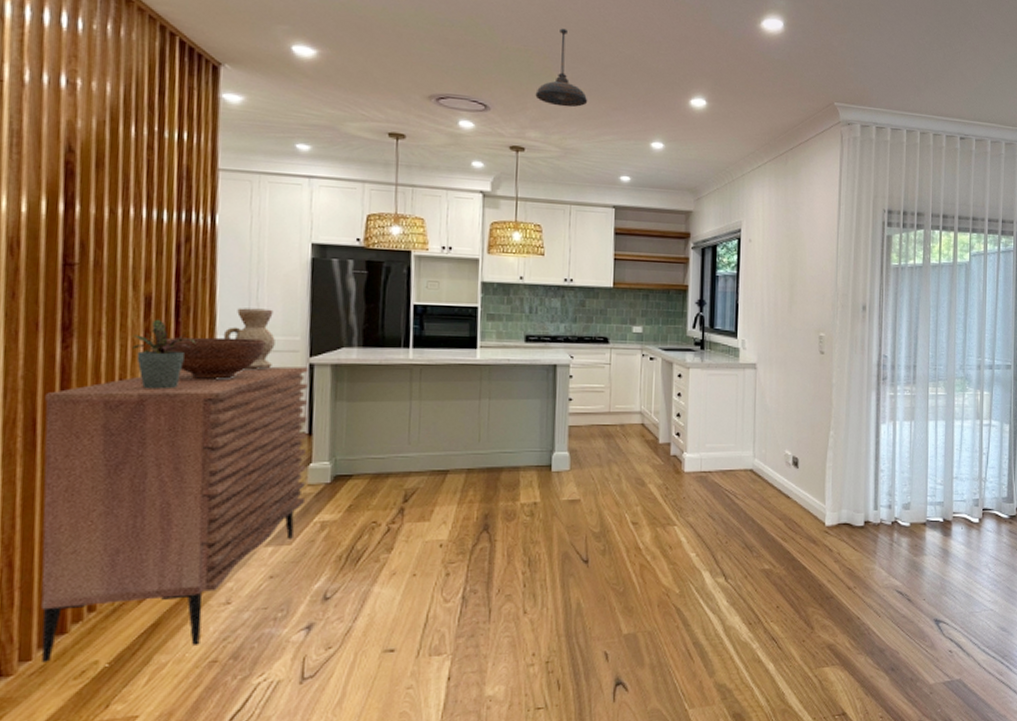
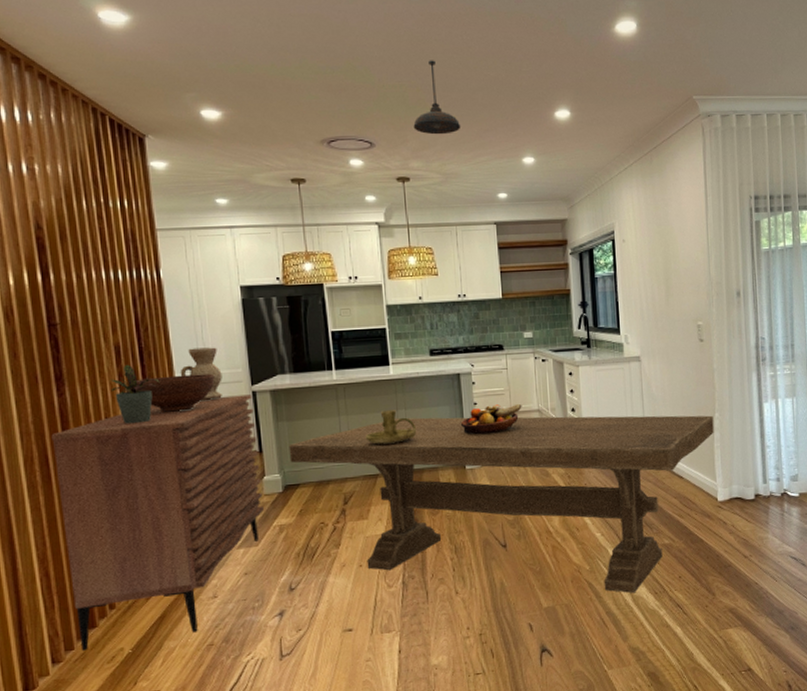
dining table: none [344,408,828,623] -> present [289,415,714,594]
candle holder: none [438,398,500,436] -> present [365,410,417,445]
fruit bowl: none [551,402,623,434] -> present [460,404,522,435]

